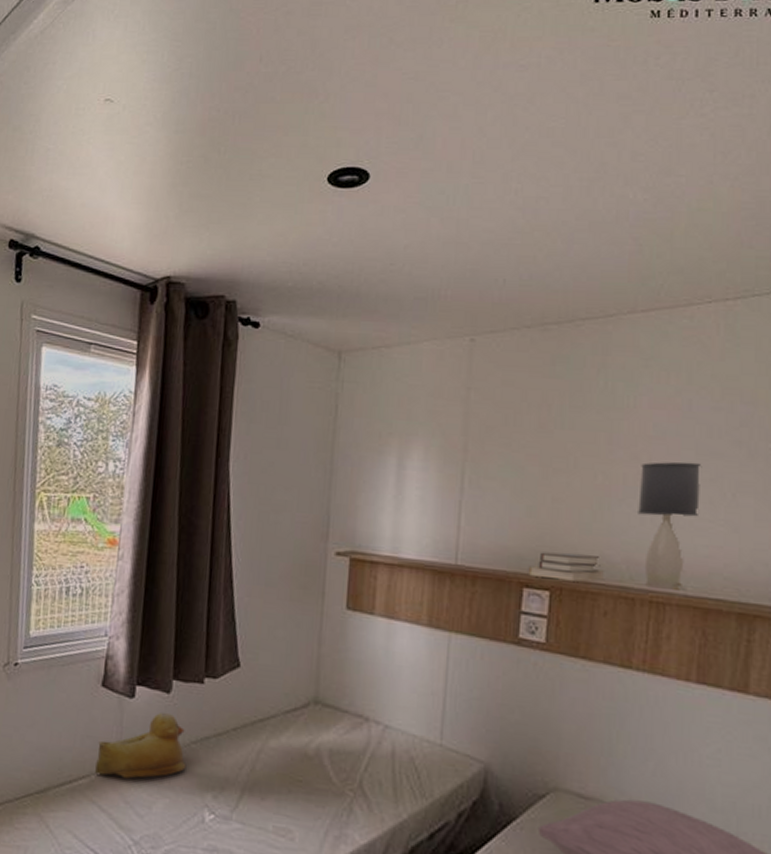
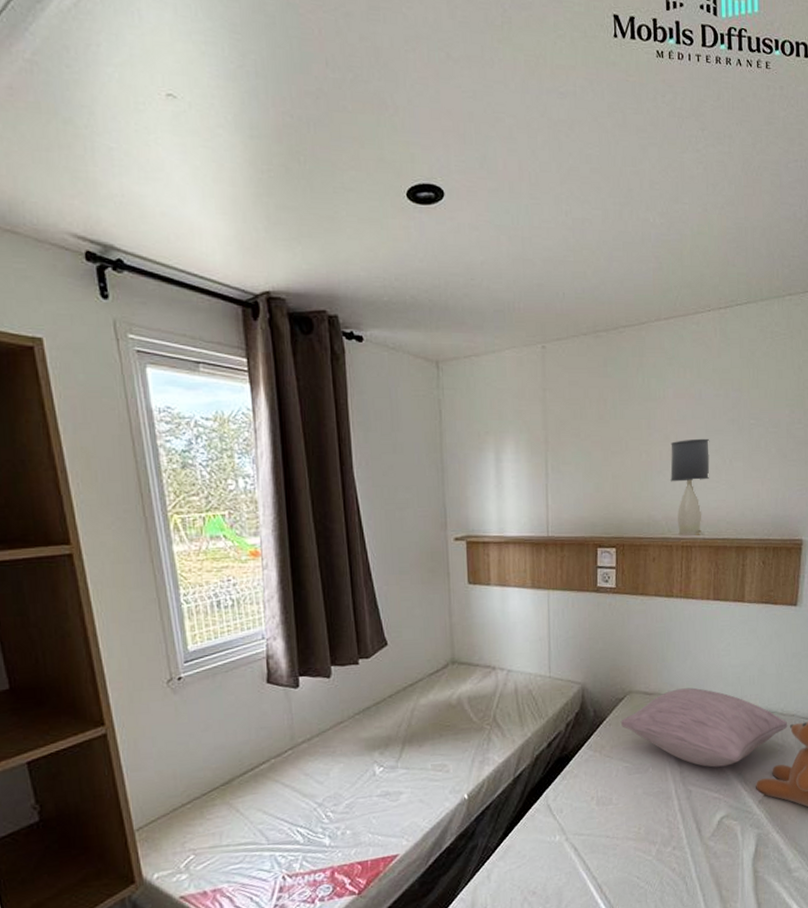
rubber duck: present [94,711,187,779] -> none [272,694,354,758]
books: present [527,552,606,582] -> none [599,516,652,539]

